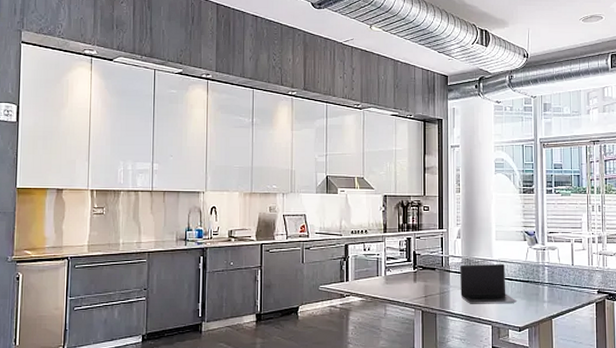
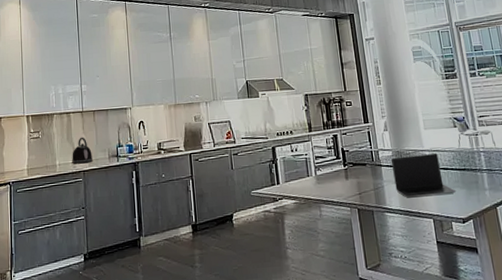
kettle: none [137,217,159,244] -> present [72,137,92,164]

